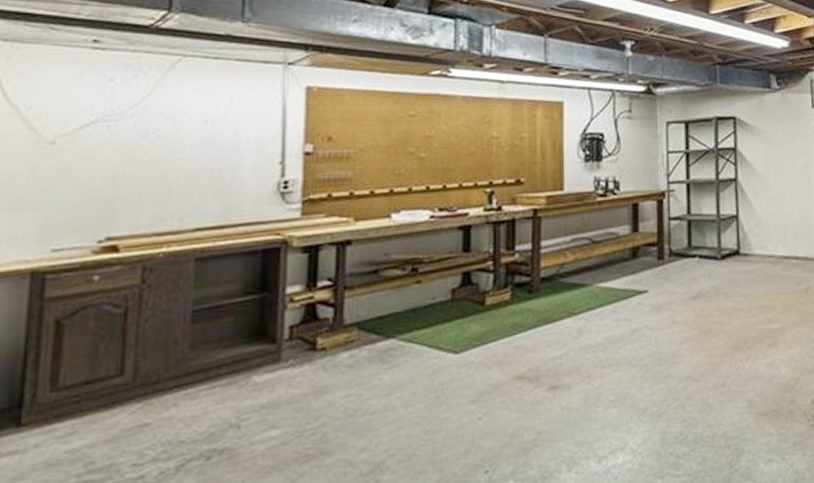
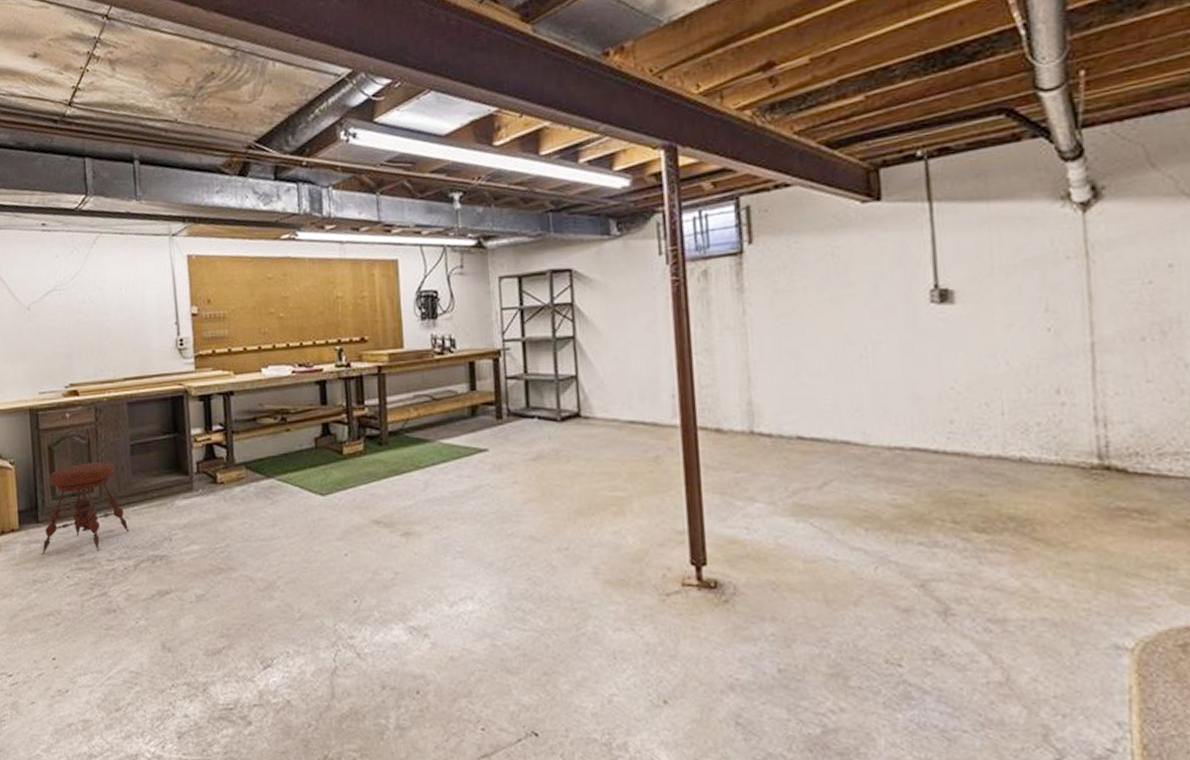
stool: none [17,334,176,472] -> present [41,462,130,555]

